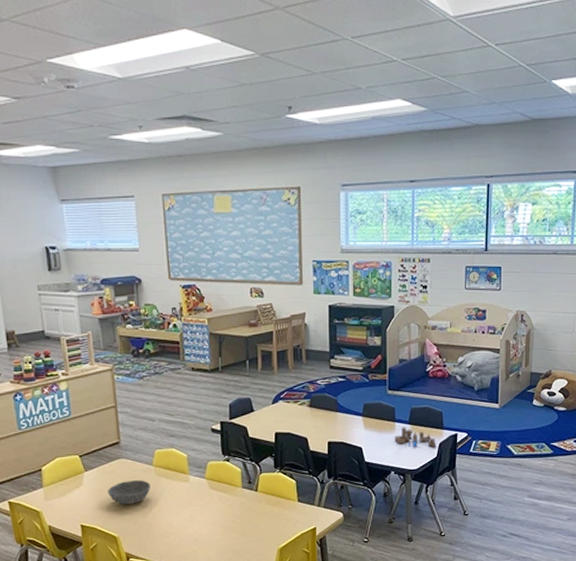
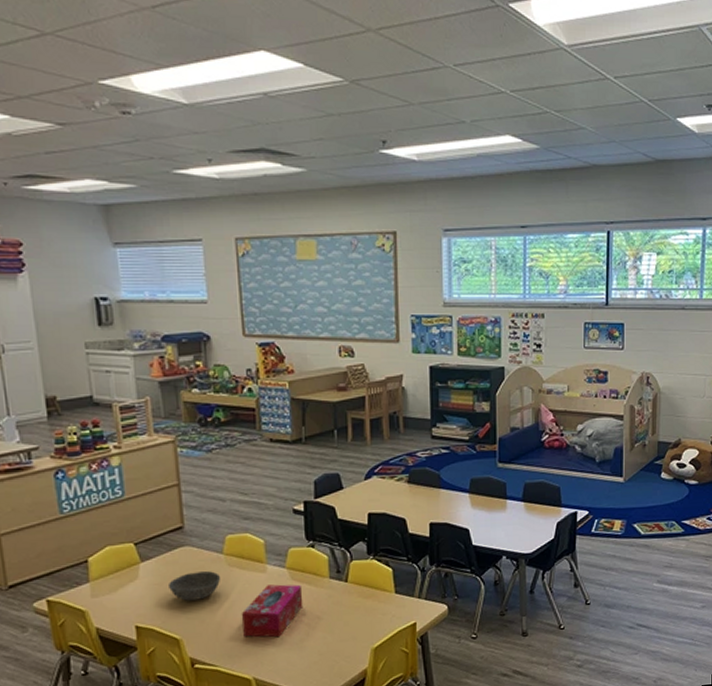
tissue box: none [168,492,220,538] -> present [241,584,303,638]
toy blocks: present [394,427,437,447] -> none [506,504,554,528]

